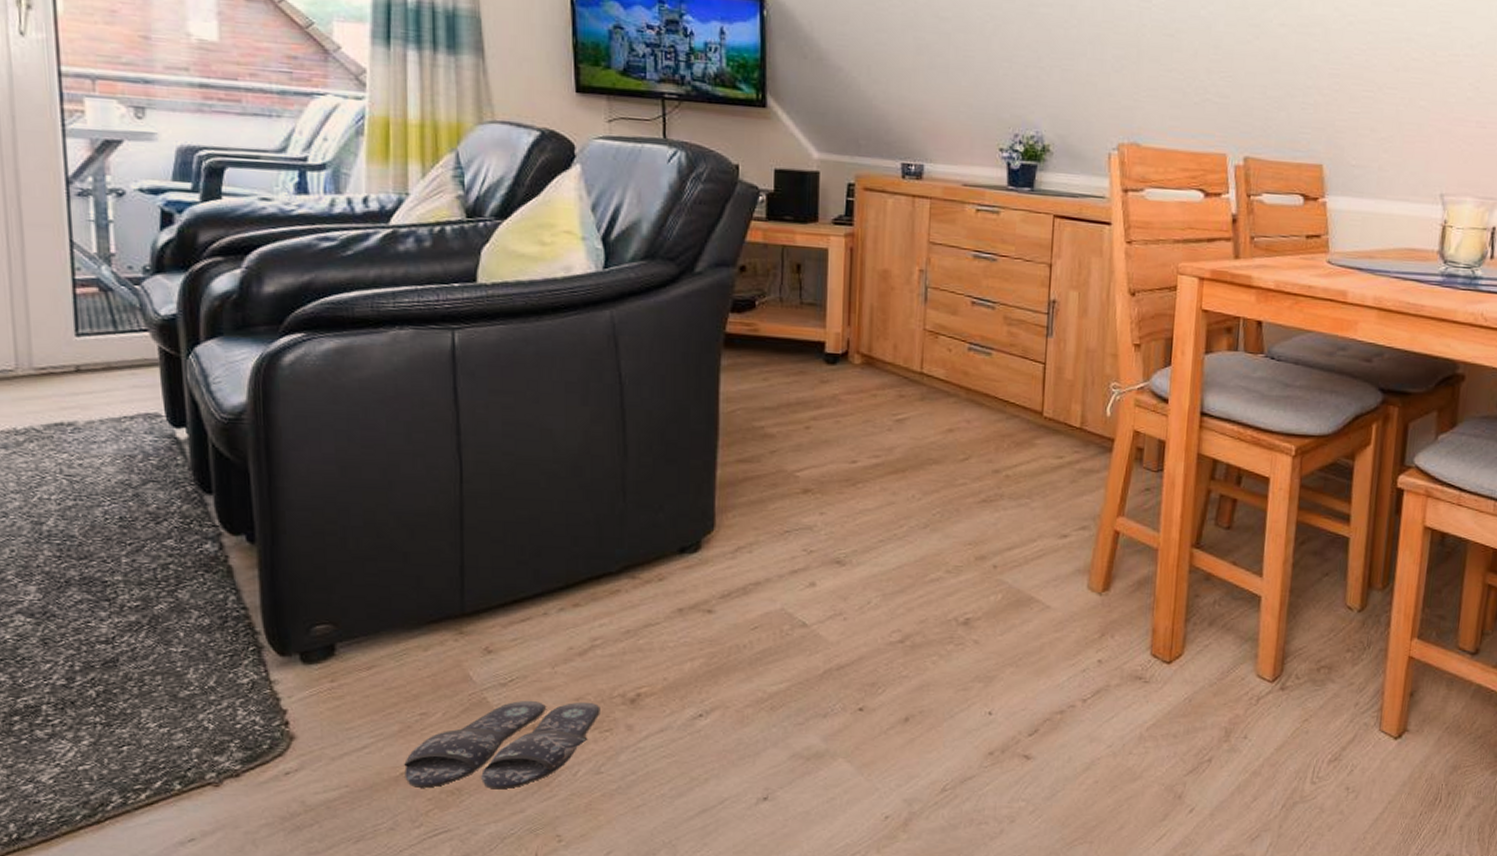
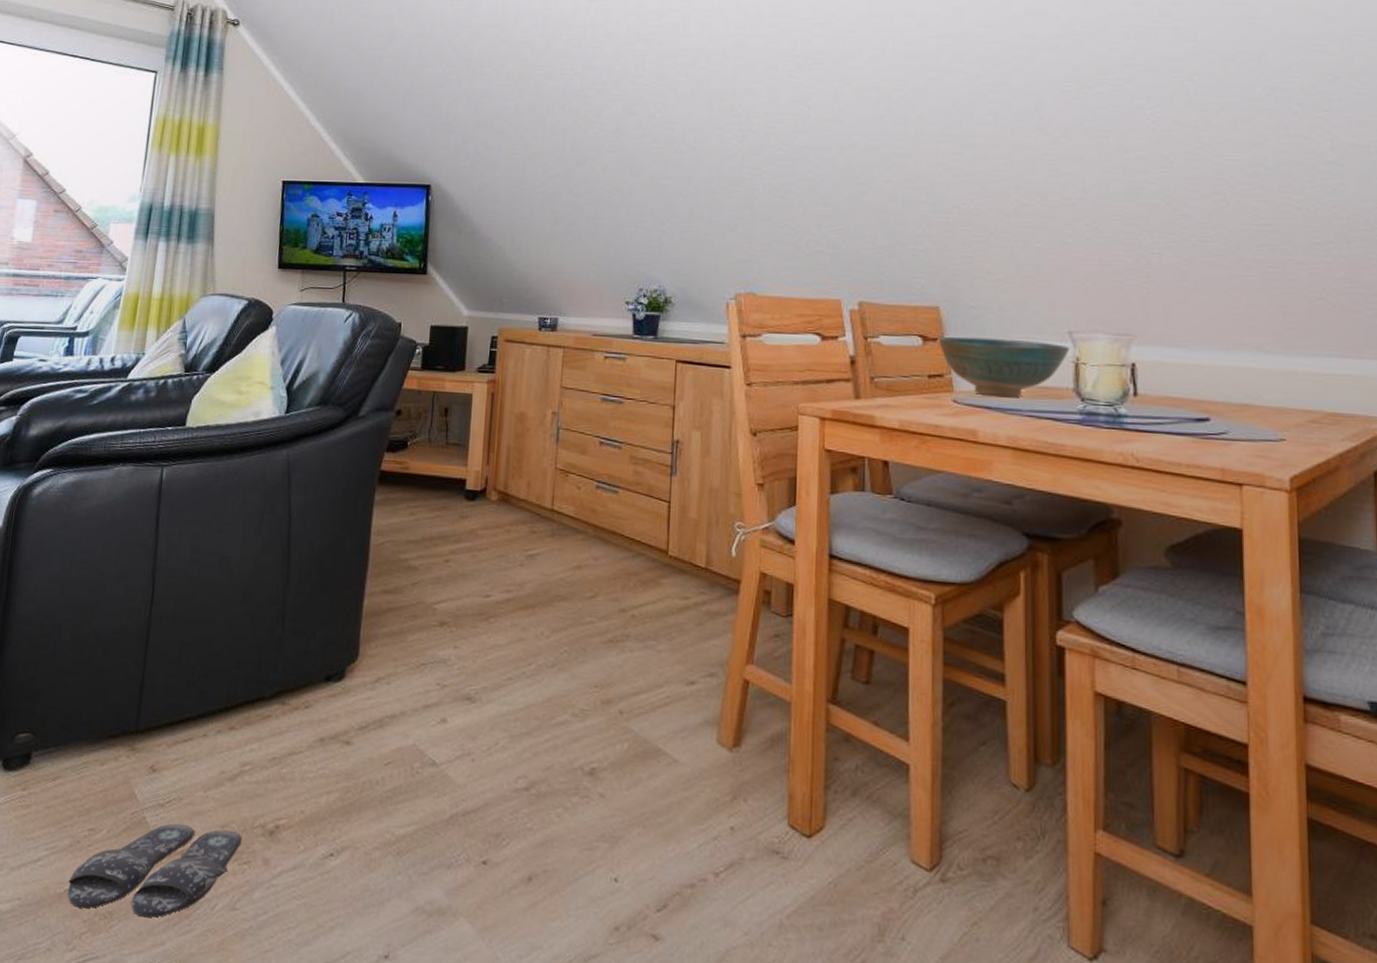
bowl: none [1318,195,1440,259] -> present [937,336,1070,398]

